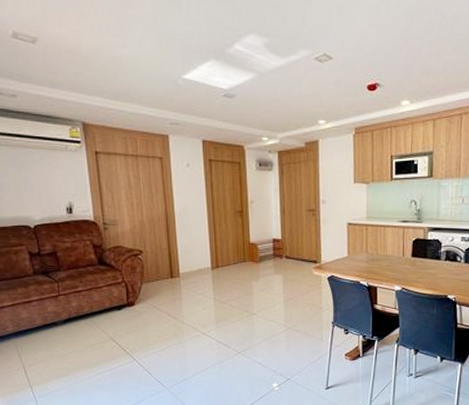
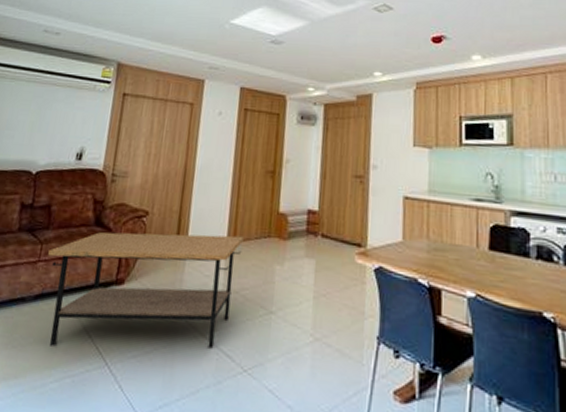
coffee table: none [65,263,225,353] -> present [48,232,244,349]

